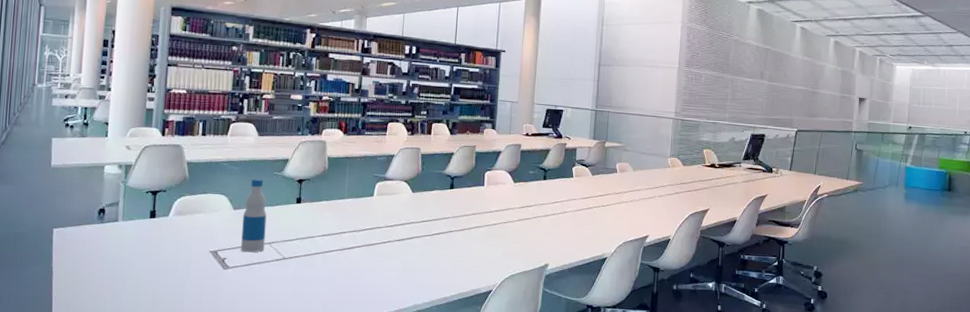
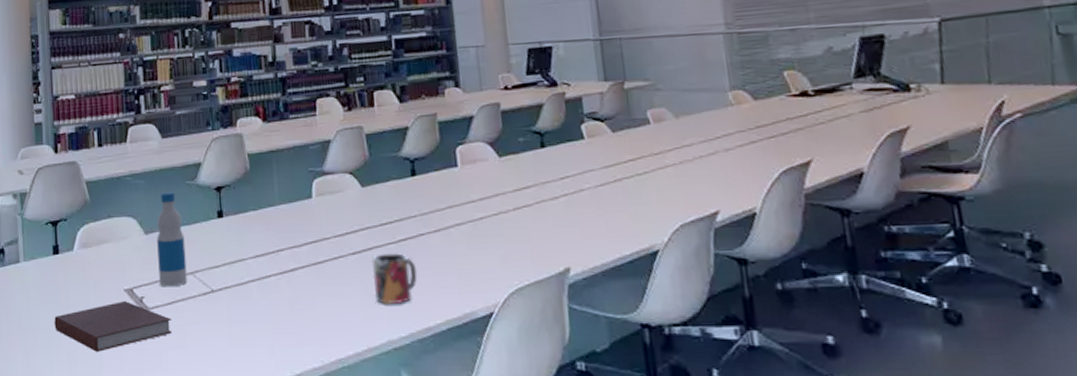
notebook: none [144,259,248,298] -> present [54,300,173,352]
mug: none [409,242,443,279] -> present [371,253,417,305]

